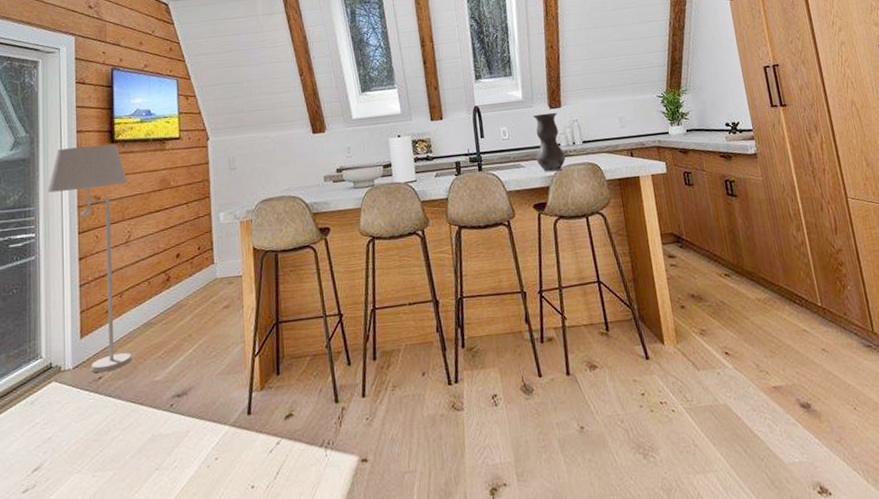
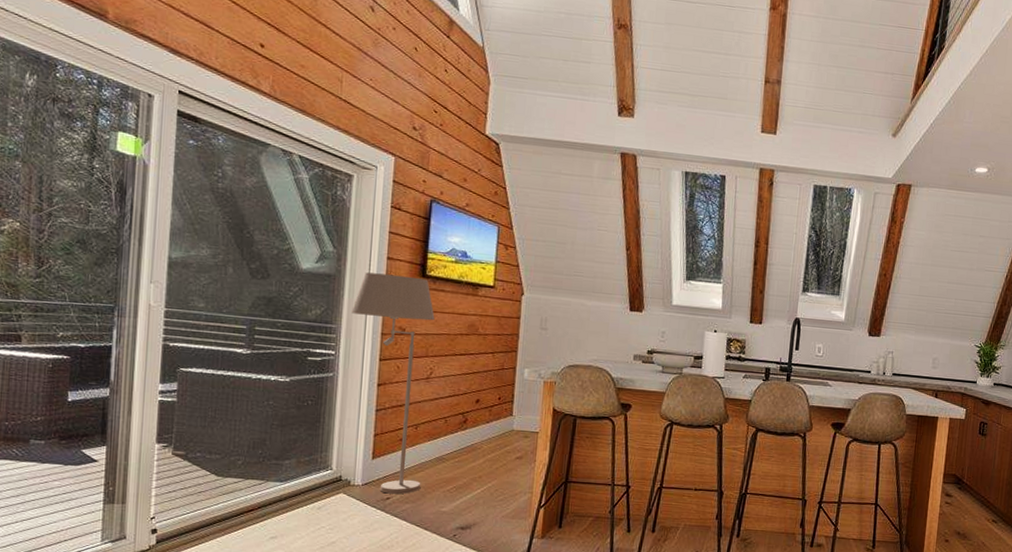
vase: present [532,112,566,172] -> none [844,338,875,397]

